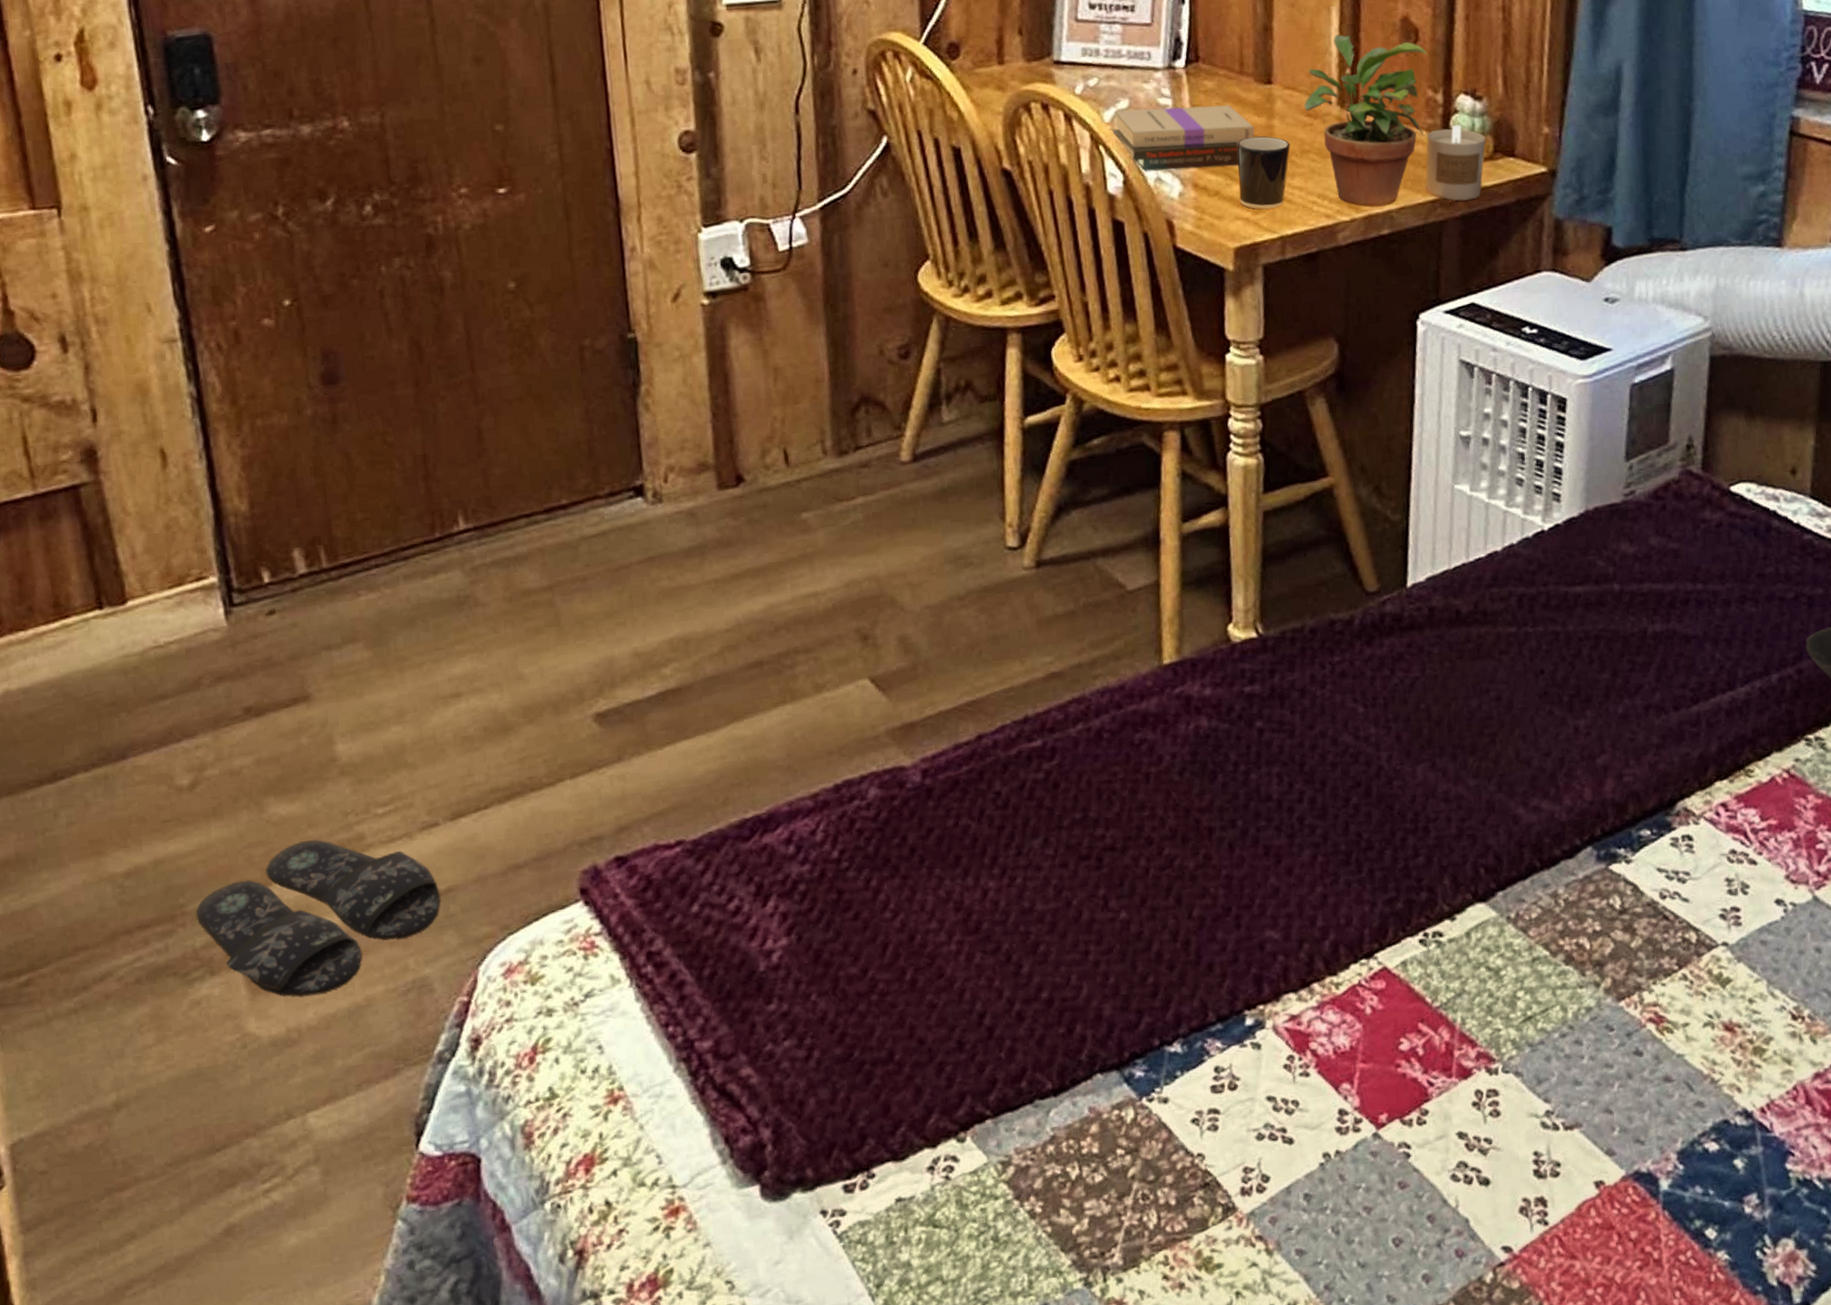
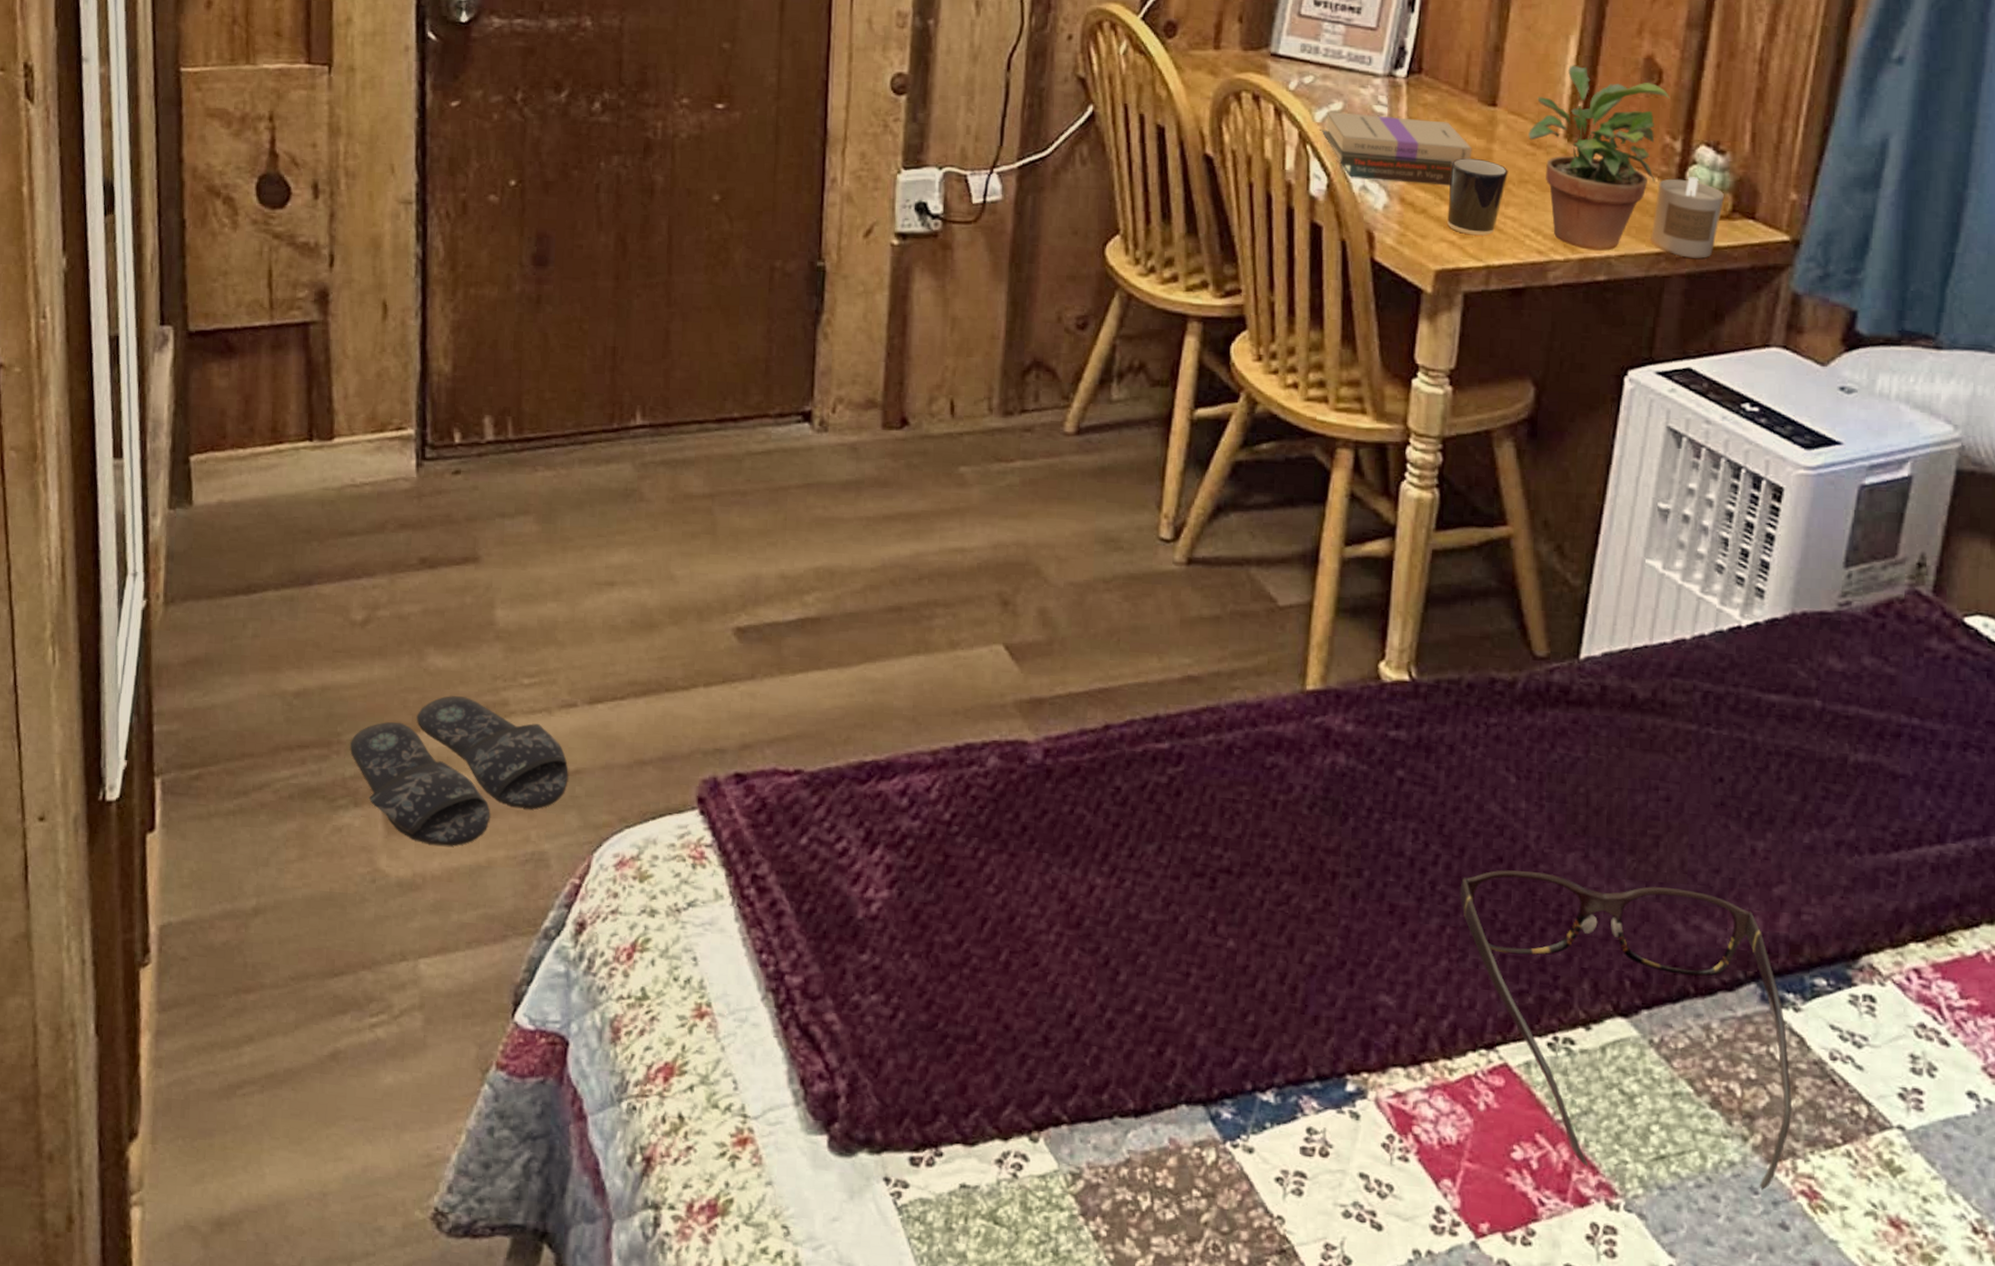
eyeglasses: none [1325,776,1634,1042] -> present [1459,870,1793,1190]

